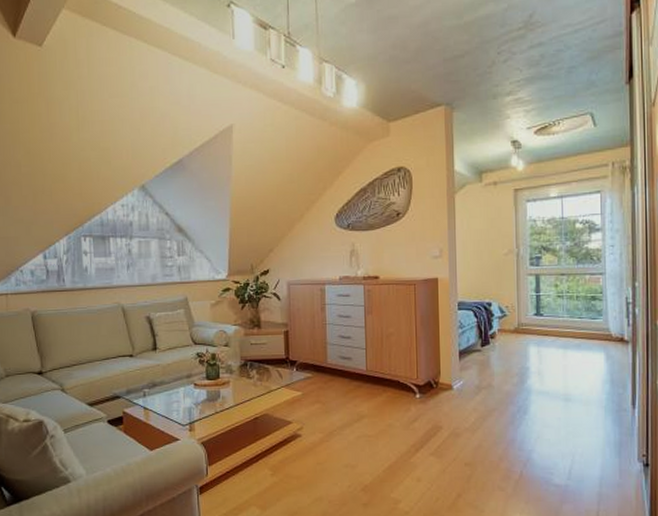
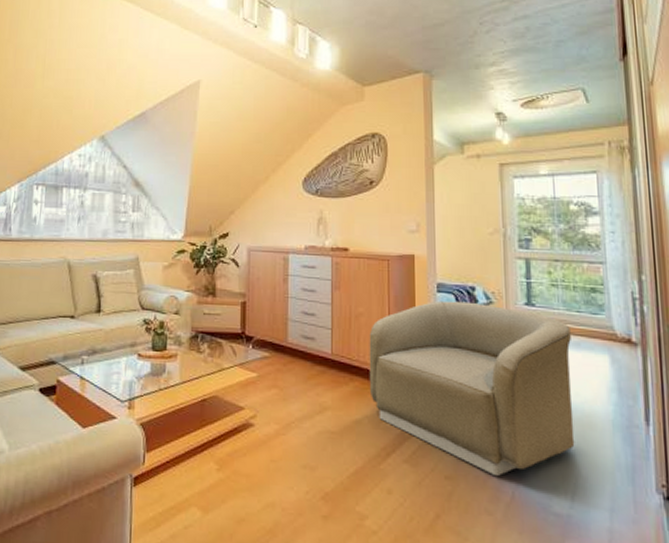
armchair: none [399,316,573,459] -> present [369,300,575,476]

